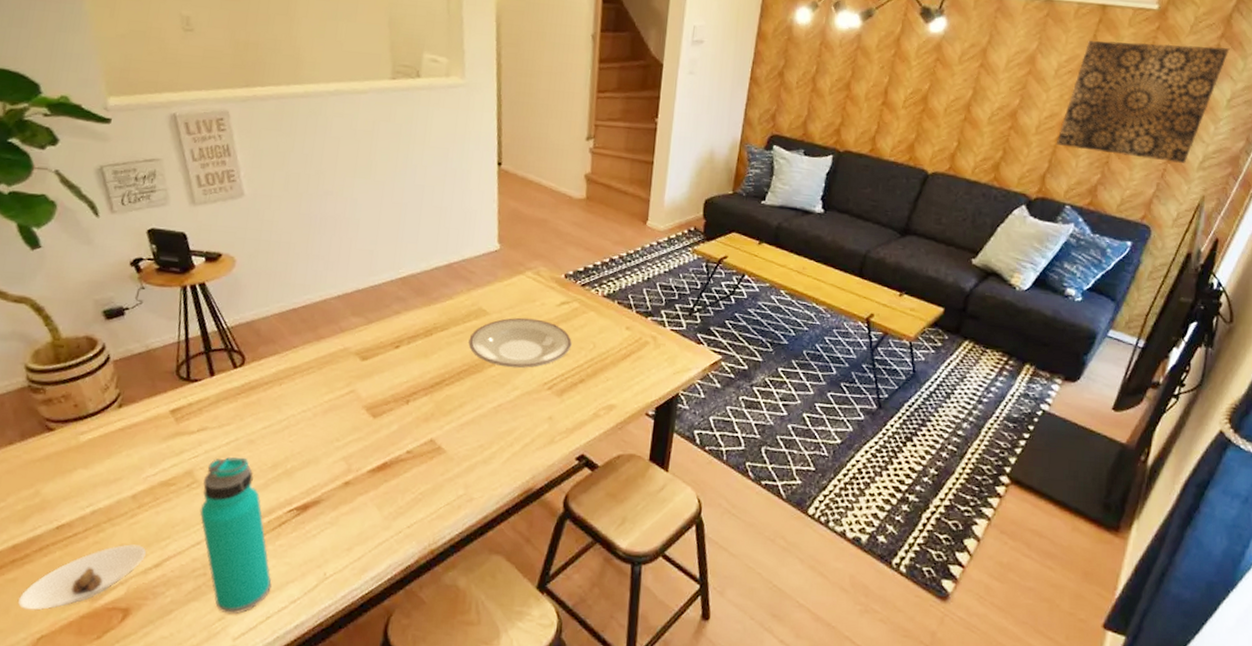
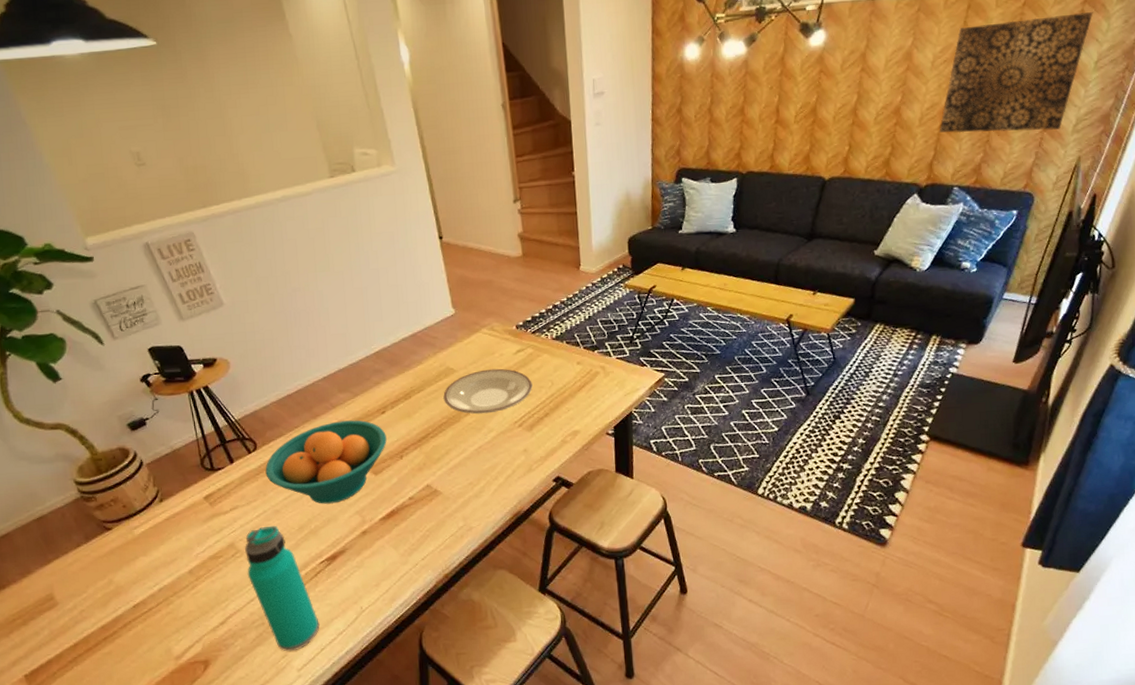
saucer: present [18,544,146,611] -> none [116,609,211,674]
fruit bowl: none [248,348,396,443] -> present [265,420,387,504]

